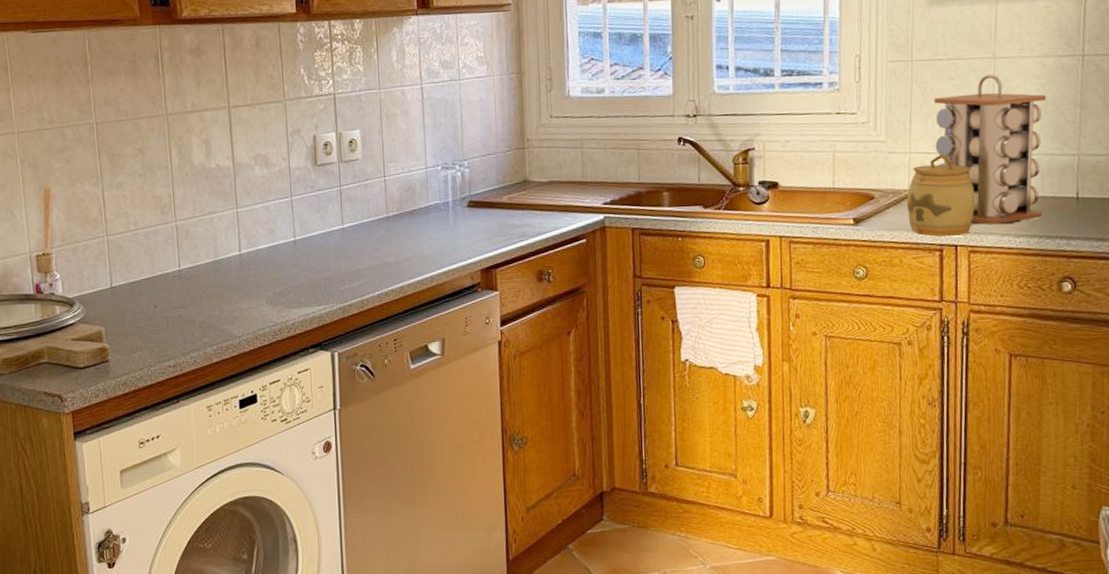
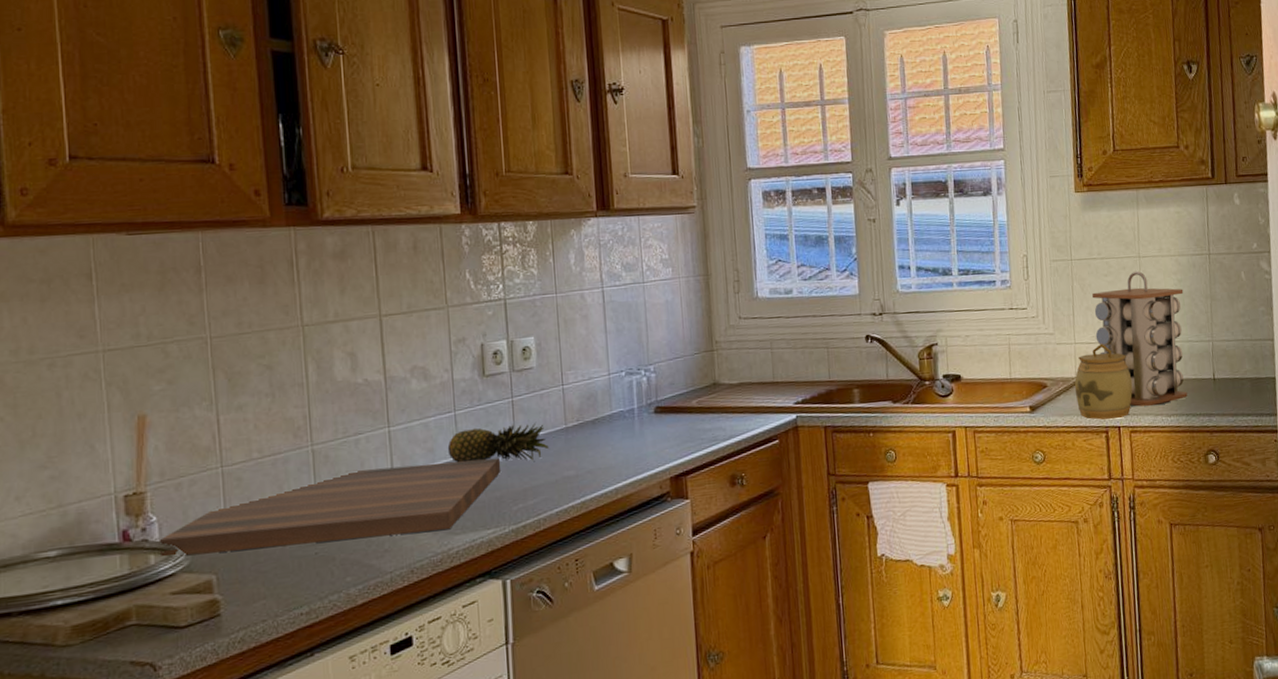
cutting board: none [62,241,330,310] -> present [158,458,500,559]
fruit: none [285,210,372,246] -> present [447,421,549,463]

